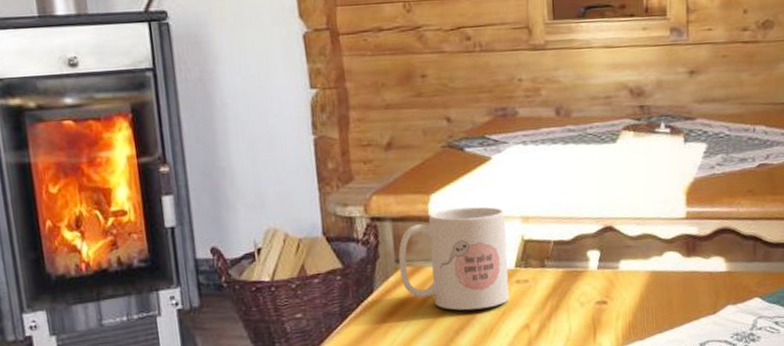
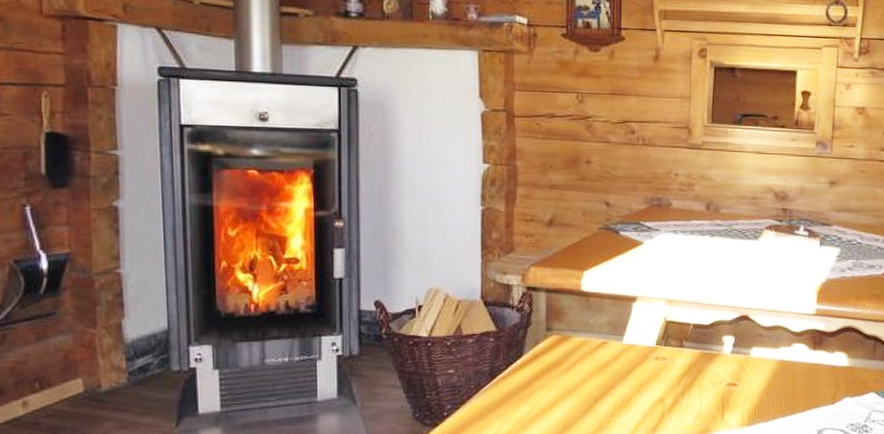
mug: present [398,206,509,311] -> none [549,286,651,381]

